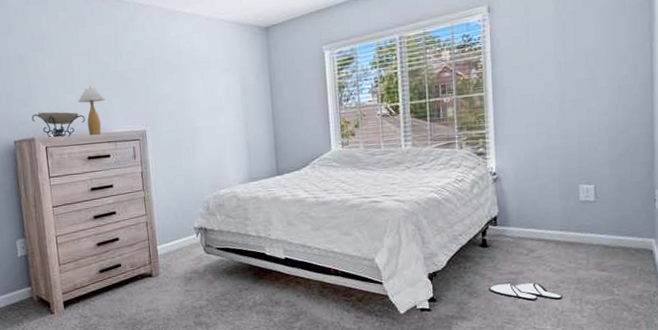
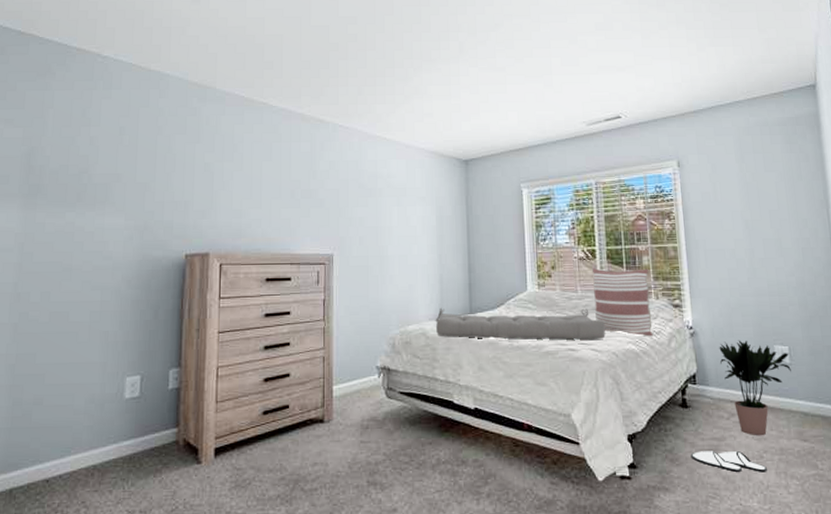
decorative bowl: present [31,112,86,138] -> none [209,225,269,255]
table lamp: present [78,85,106,136] -> none [263,201,293,256]
seat cushion: none [245,162,408,199] -> present [435,307,606,340]
pillow: none [396,120,456,185] -> present [593,267,653,337]
potted plant: none [522,182,595,268] -> present [719,340,791,435]

